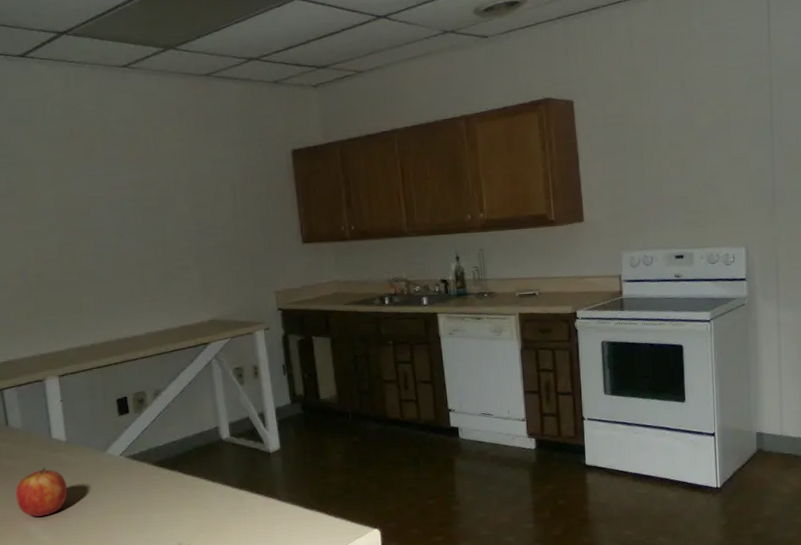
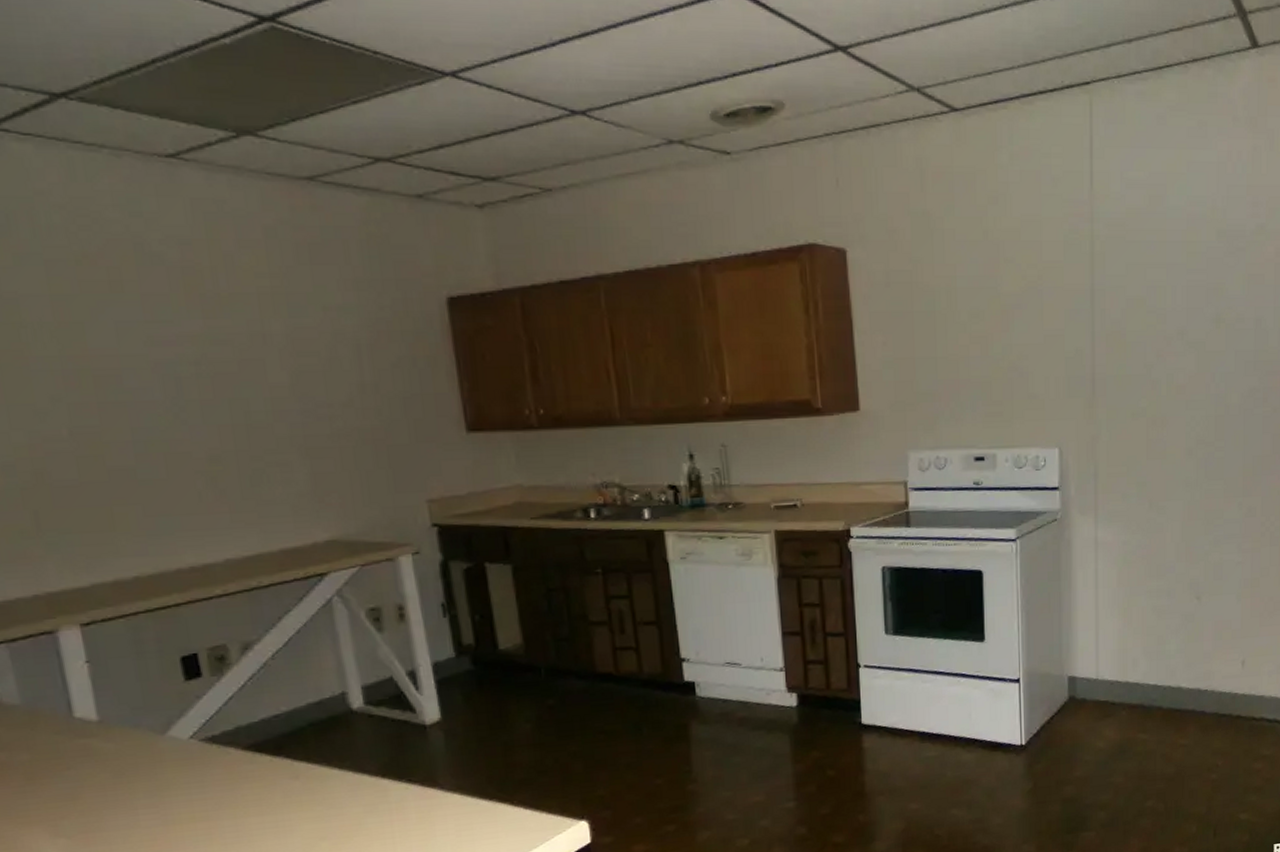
apple: present [15,467,68,517] -> none [14,761,105,834]

